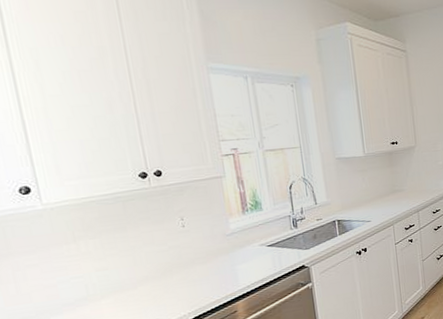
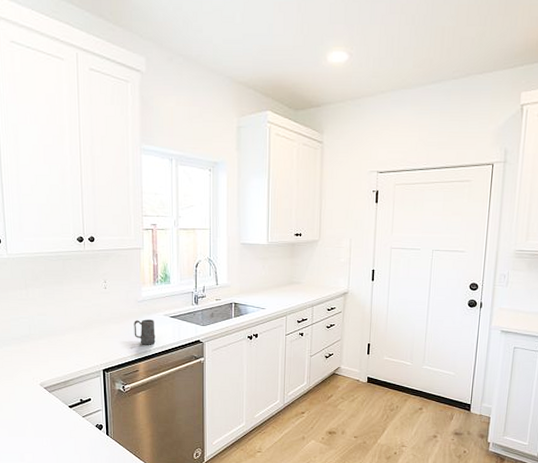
mug: none [224,252,254,282] -> present [134,319,156,345]

